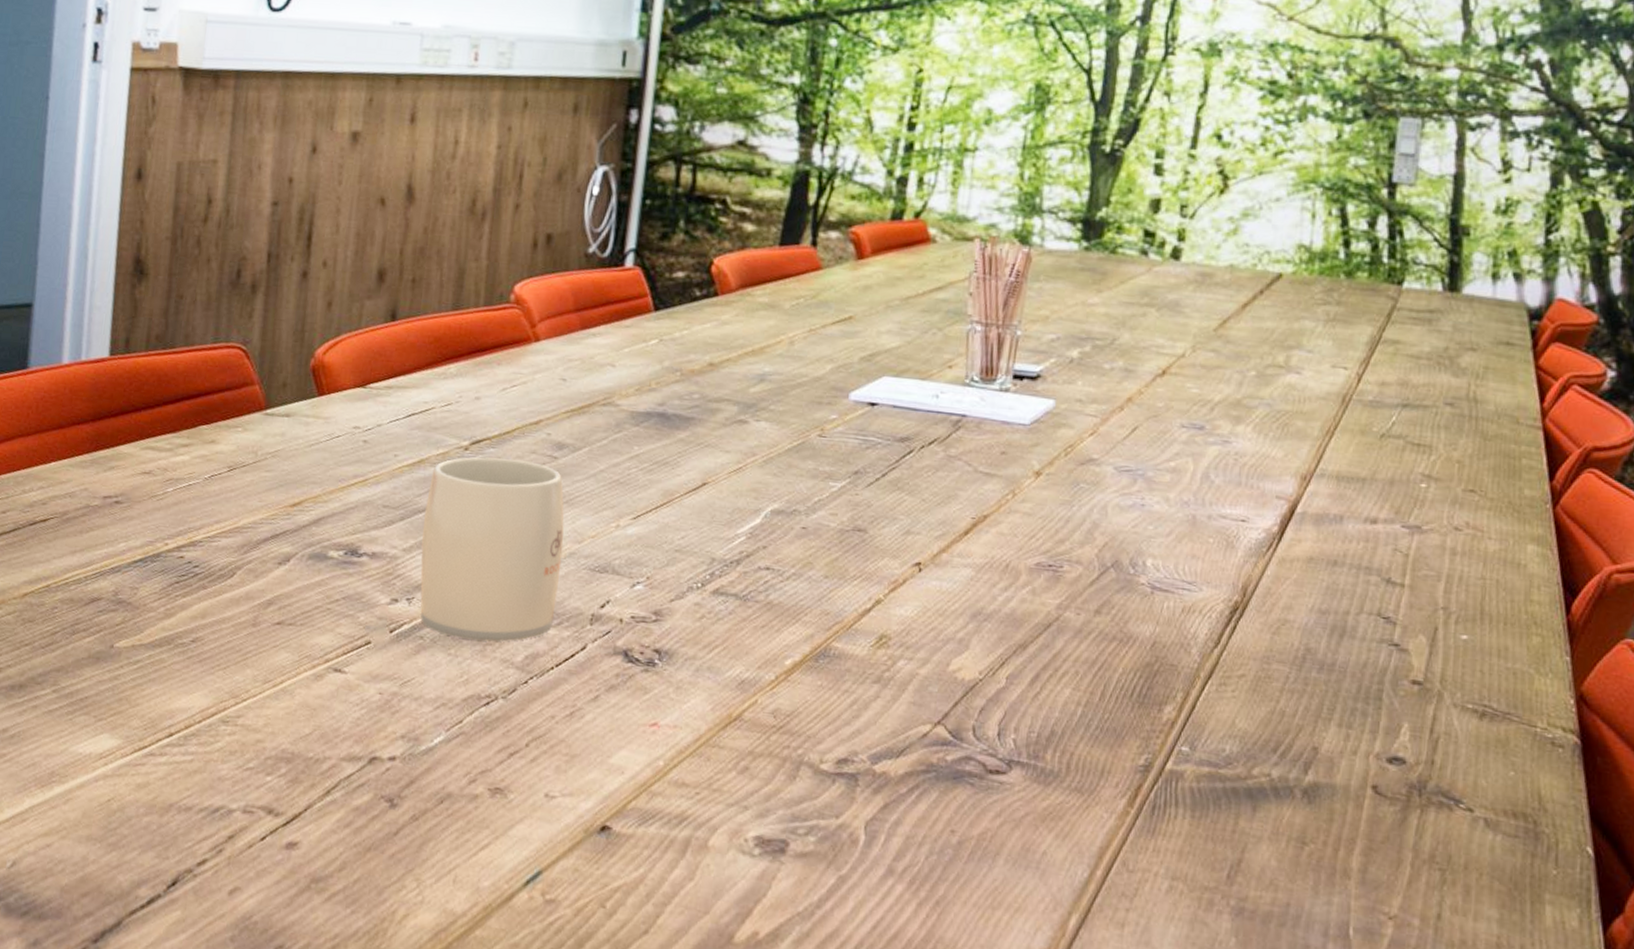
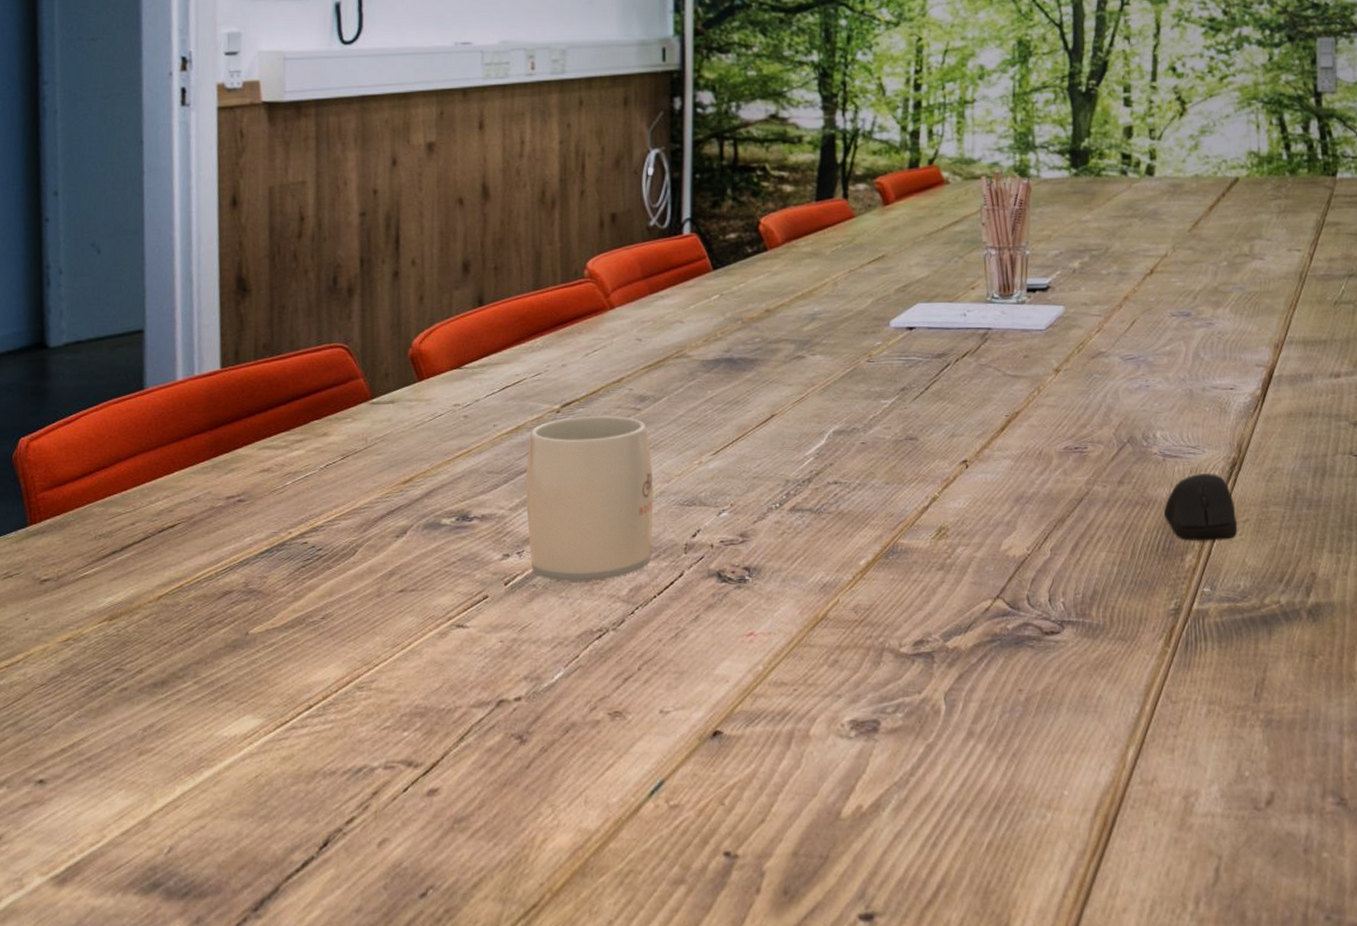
computer mouse: none [1145,614,1230,695] -> present [1164,474,1237,541]

